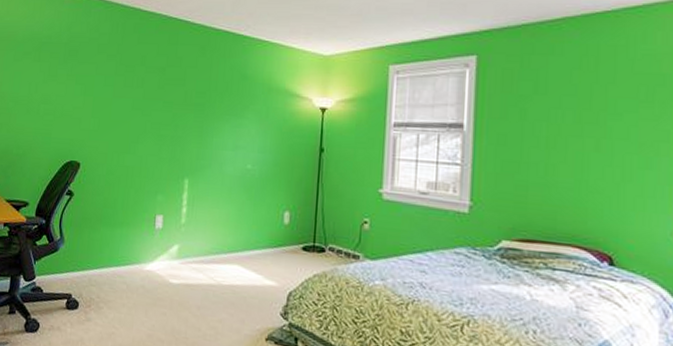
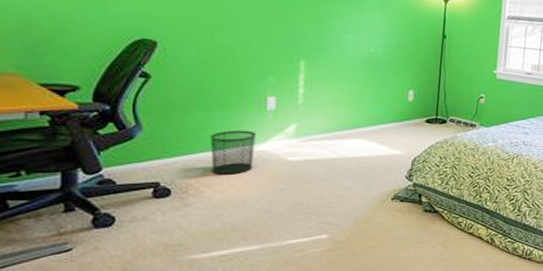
waste bin: none [109,247,146,293] -> present [209,130,257,175]

